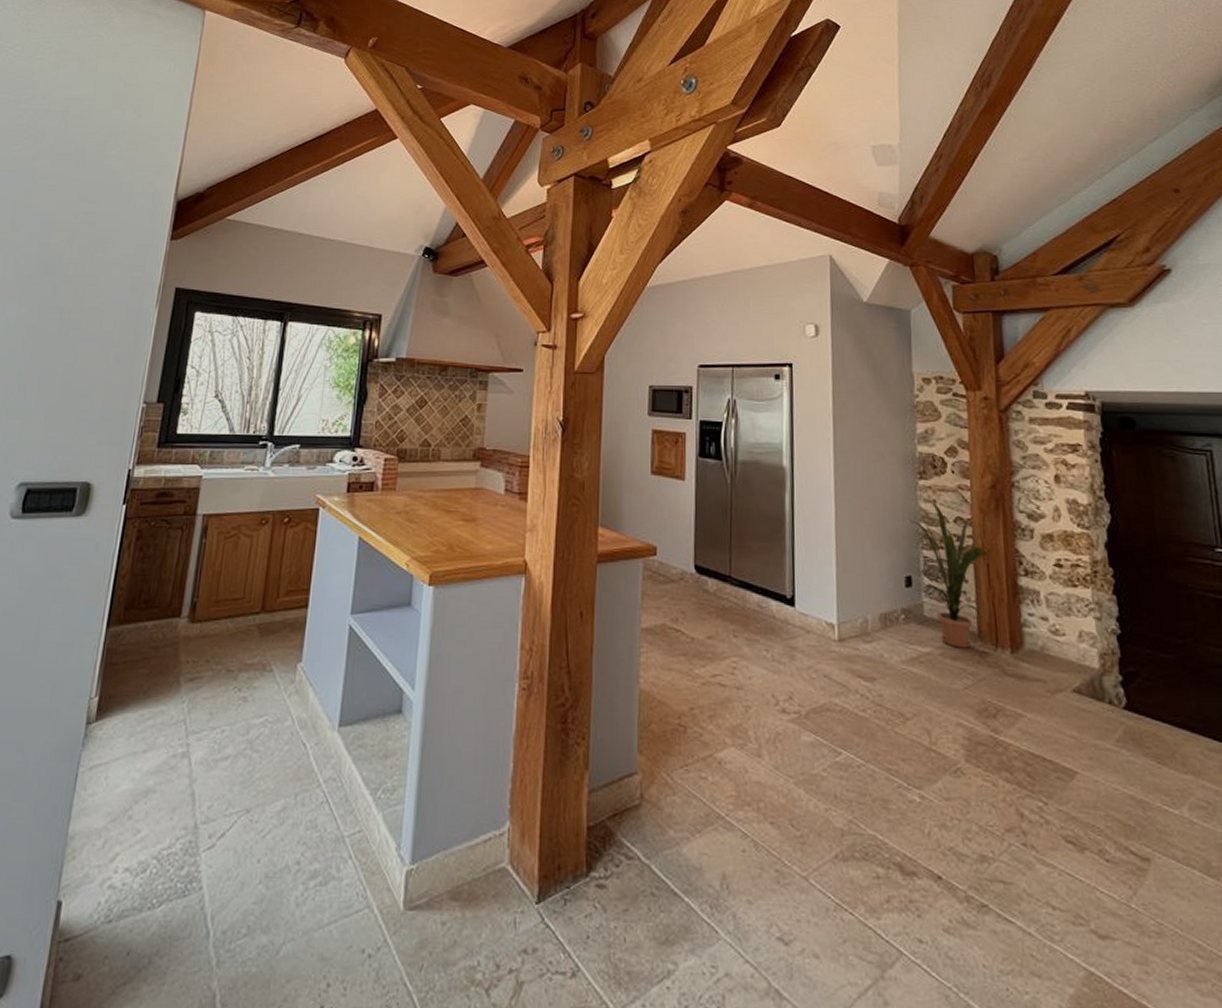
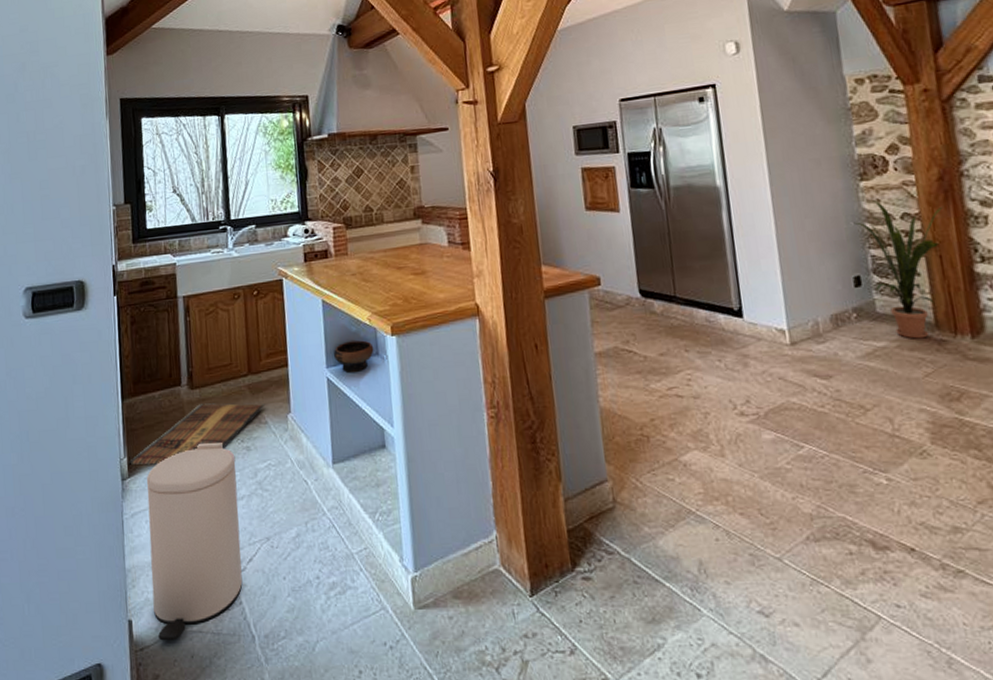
pedal bin: none [91,687,228,931] -> present [146,442,243,641]
doormat: none [99,641,274,709] -> present [128,403,265,465]
bowl: none [362,587,407,622] -> present [334,340,374,373]

